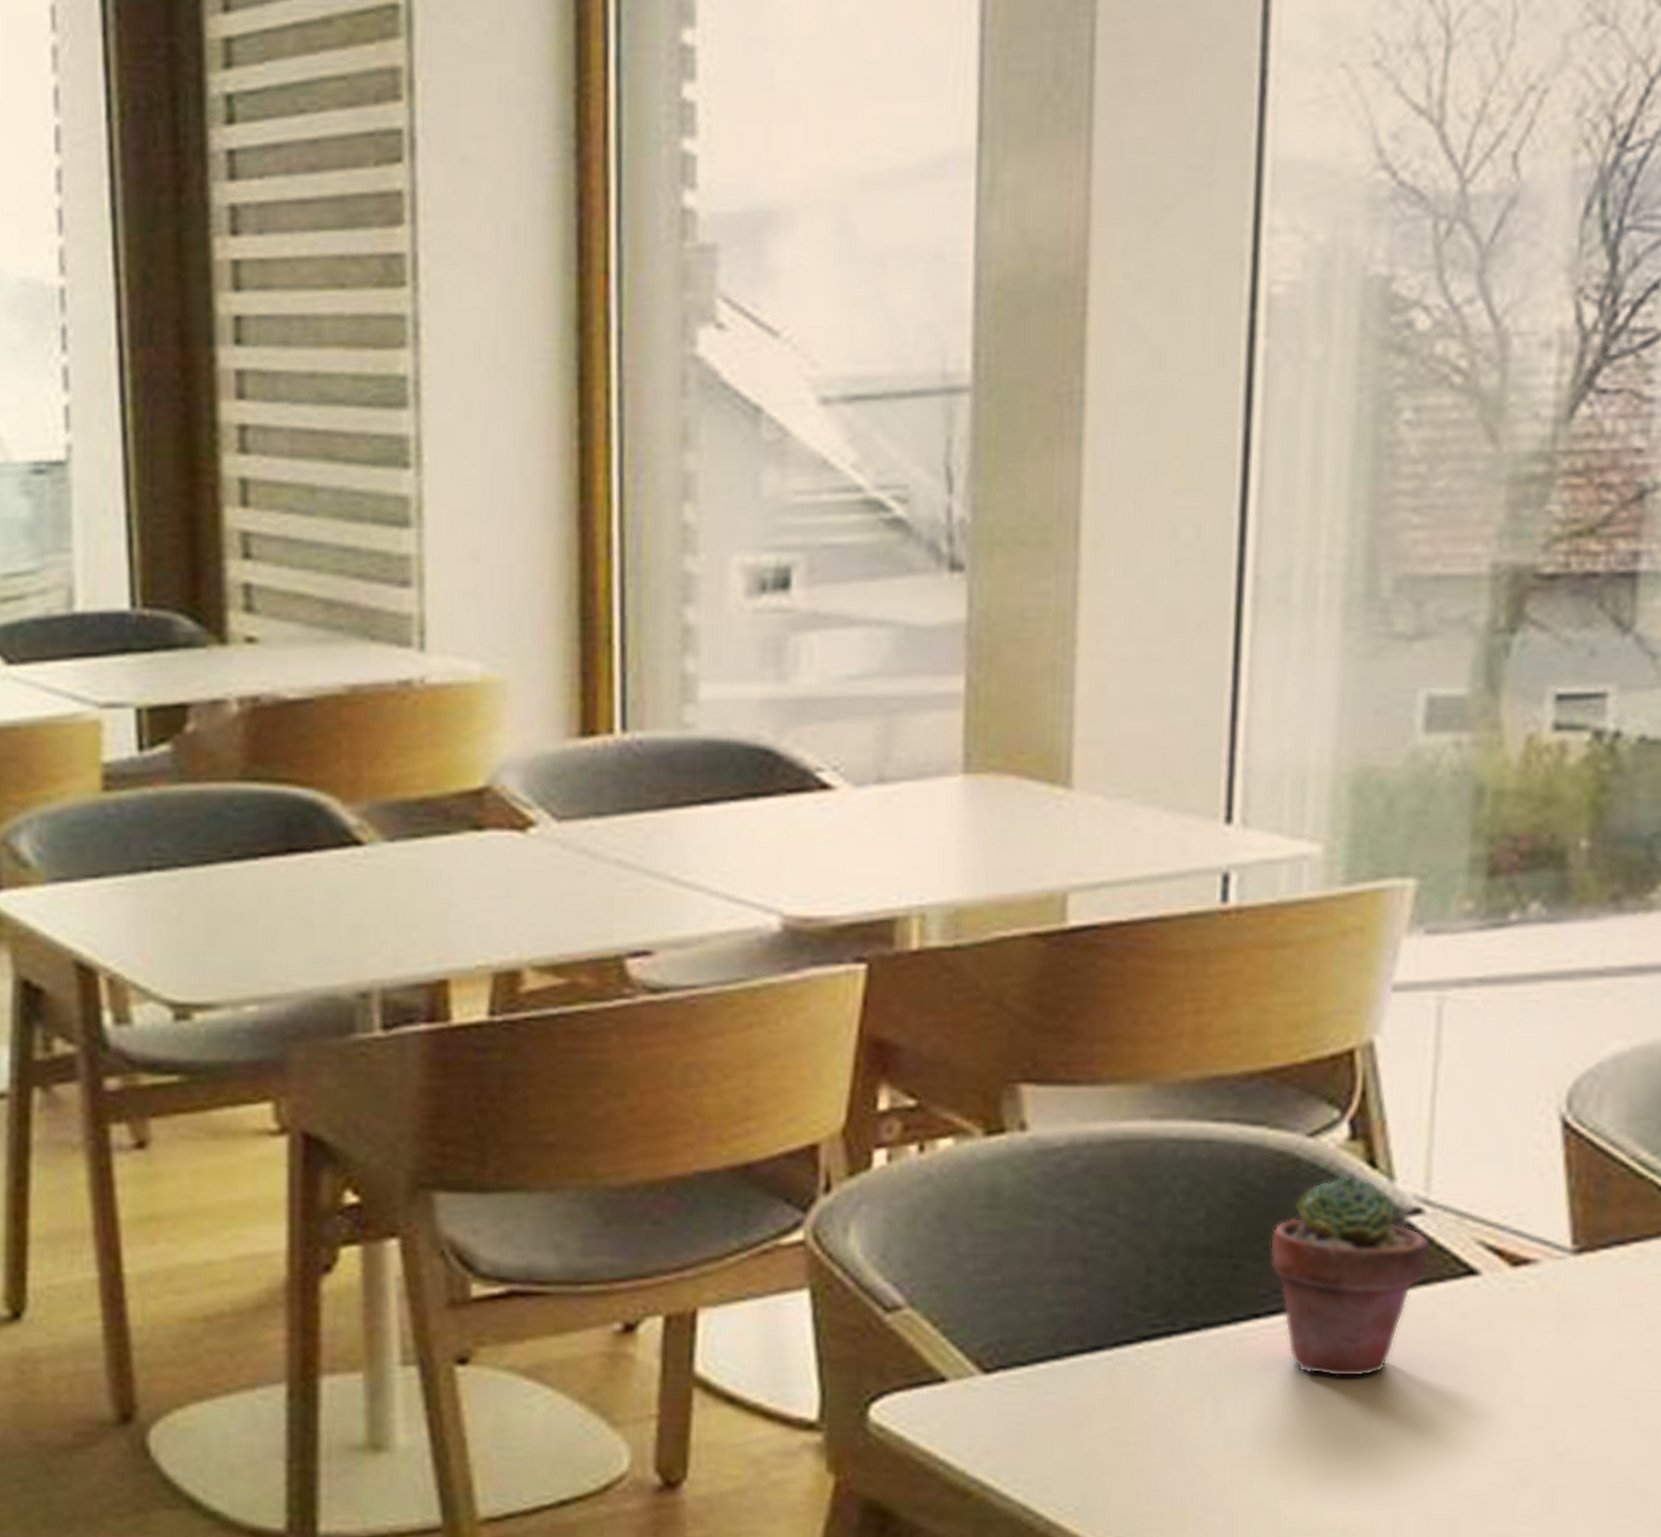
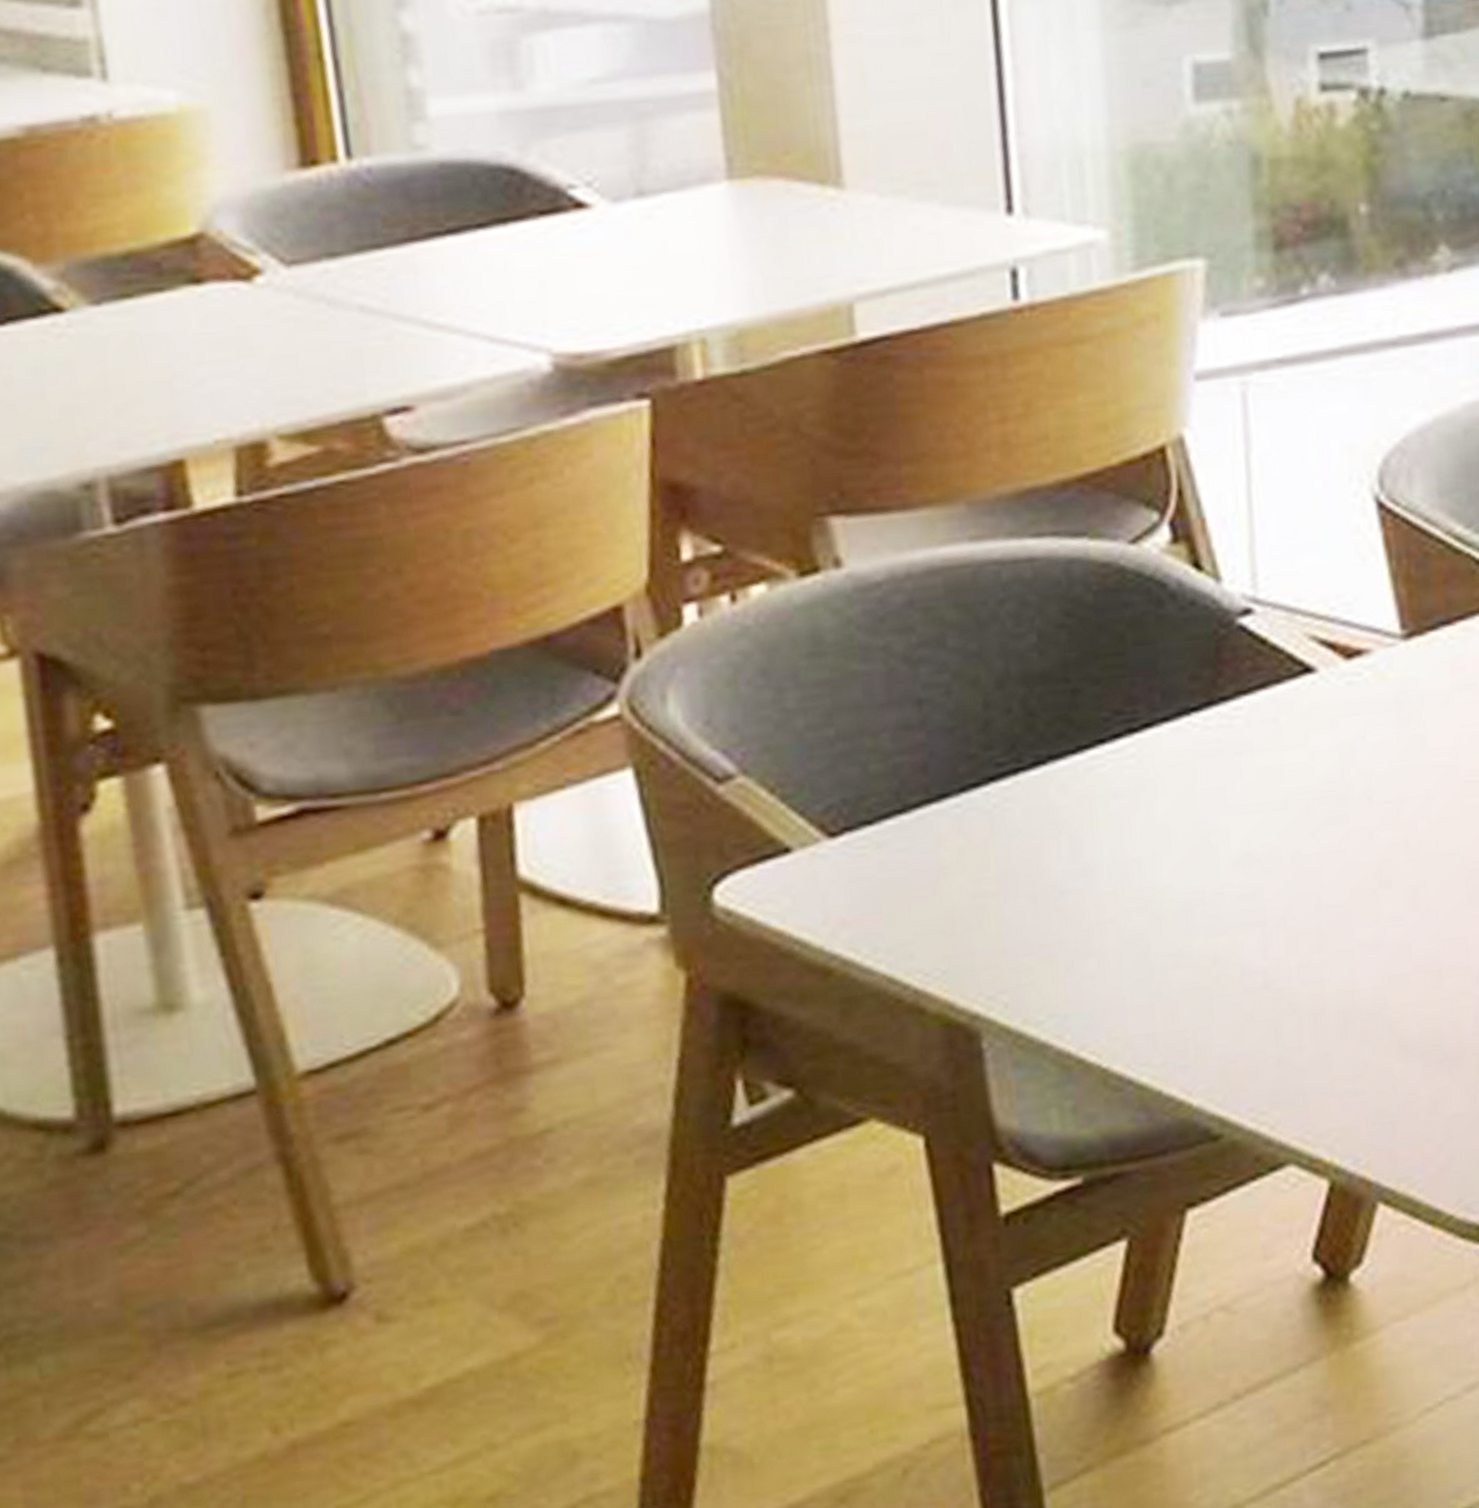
potted succulent: present [1270,1175,1432,1377] -> none [1105,580,1266,797]

